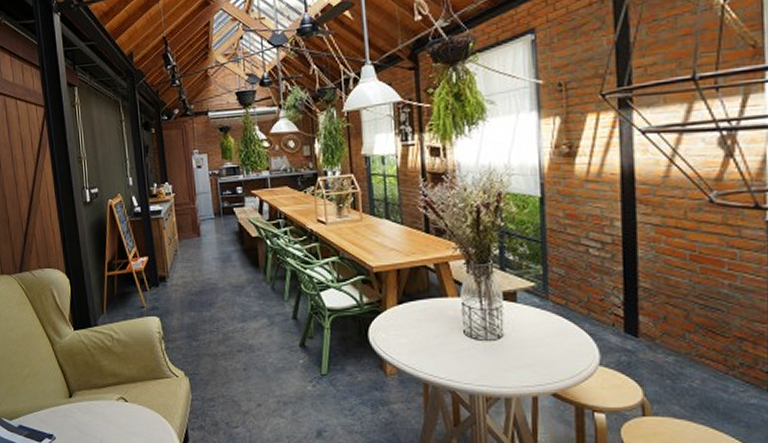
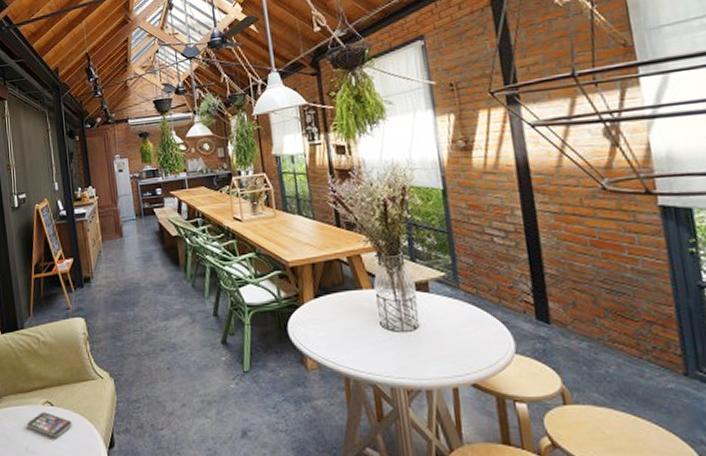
smartphone: none [101,407,146,432] -> present [27,412,72,438]

